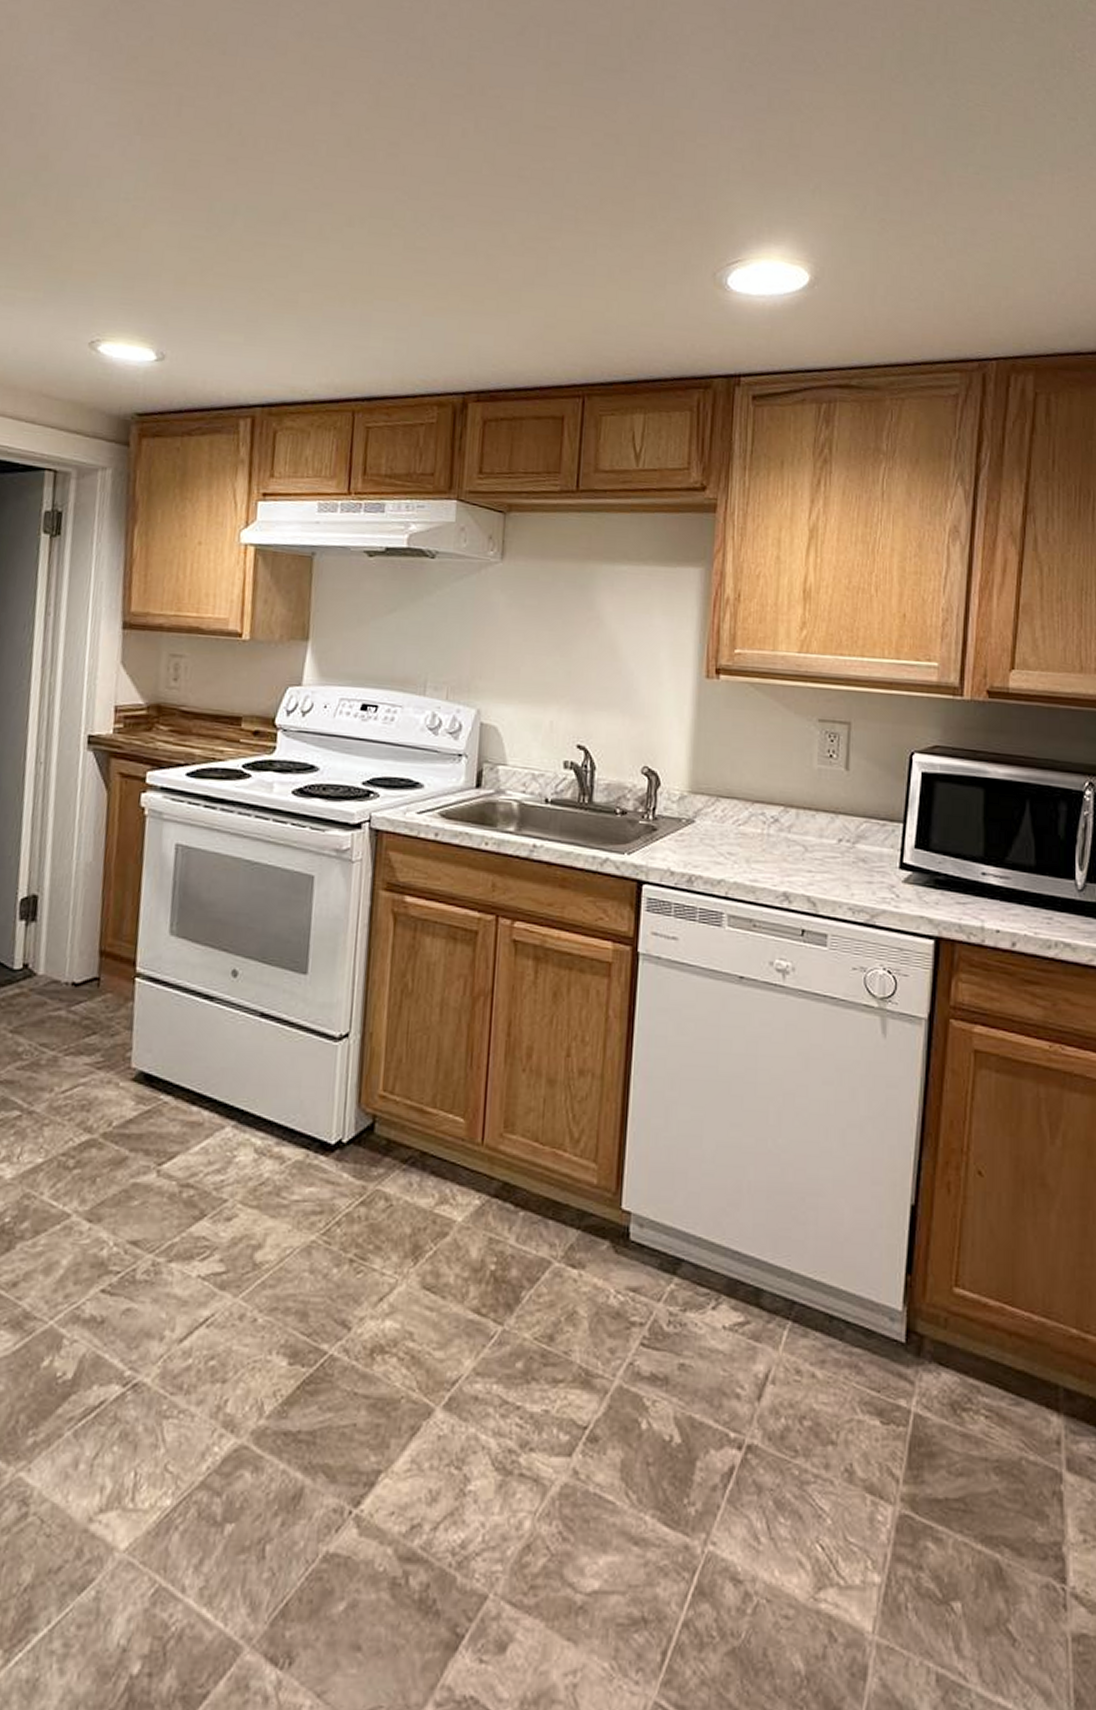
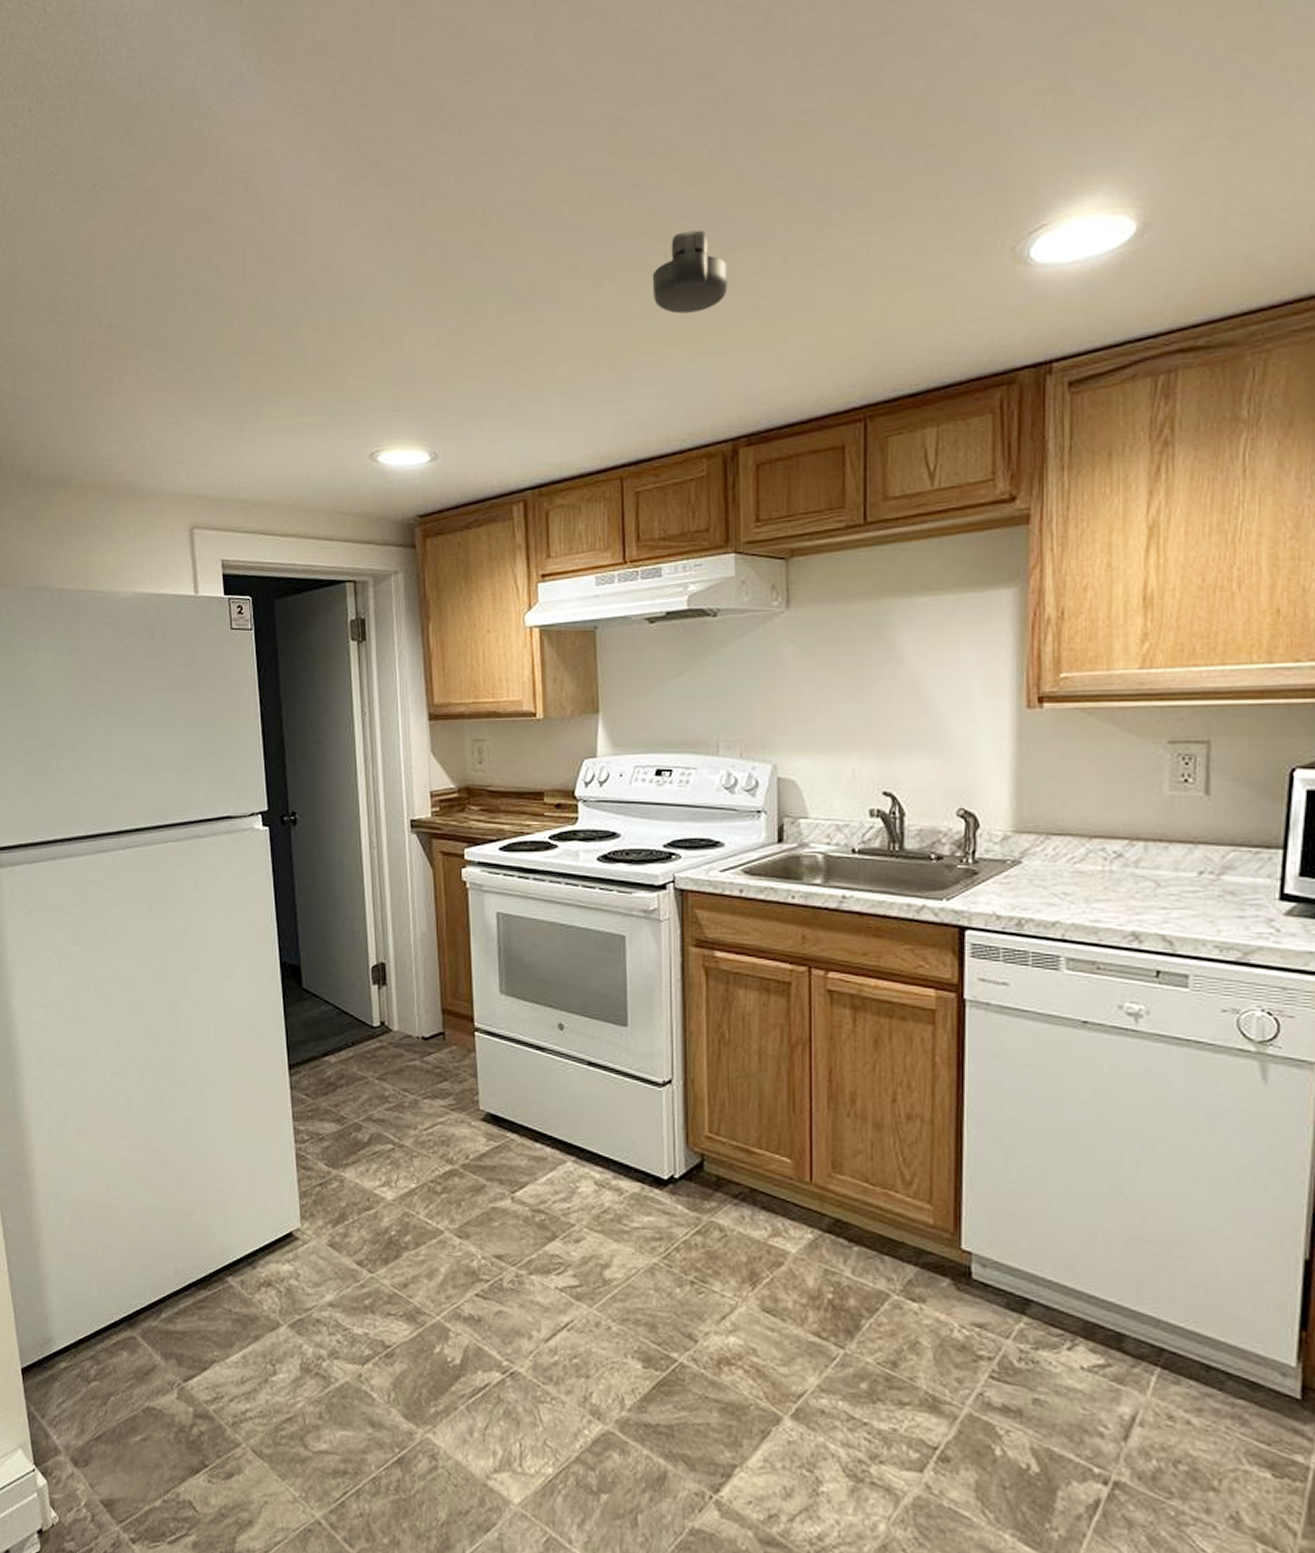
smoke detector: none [400,195,472,271] -> present [652,230,728,314]

